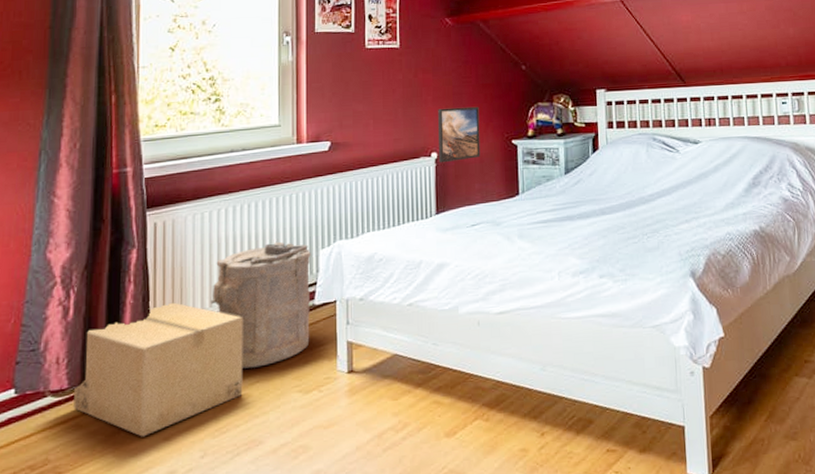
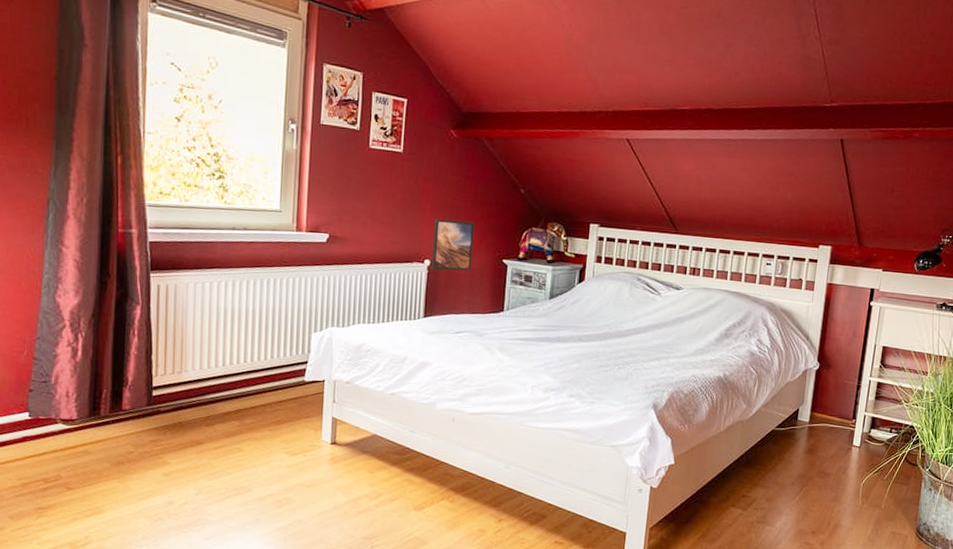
cardboard box: present [74,302,243,437] -> none [82,359,238,470]
laundry hamper: present [210,241,311,369] -> none [208,319,304,427]

